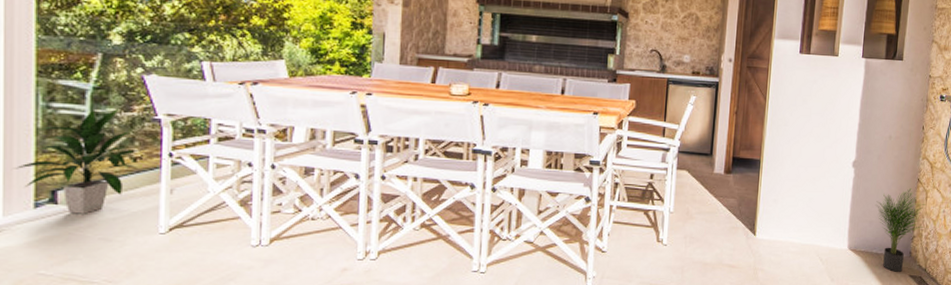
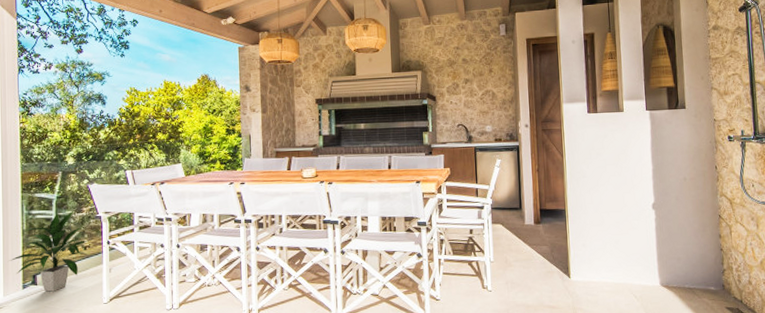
potted plant: present [876,188,927,272] -> none [681,224,736,305]

